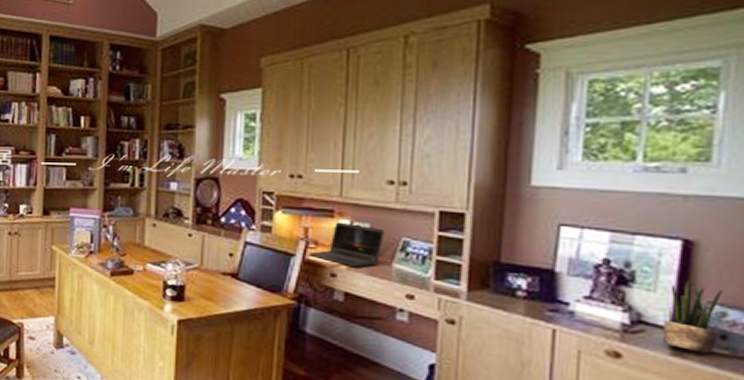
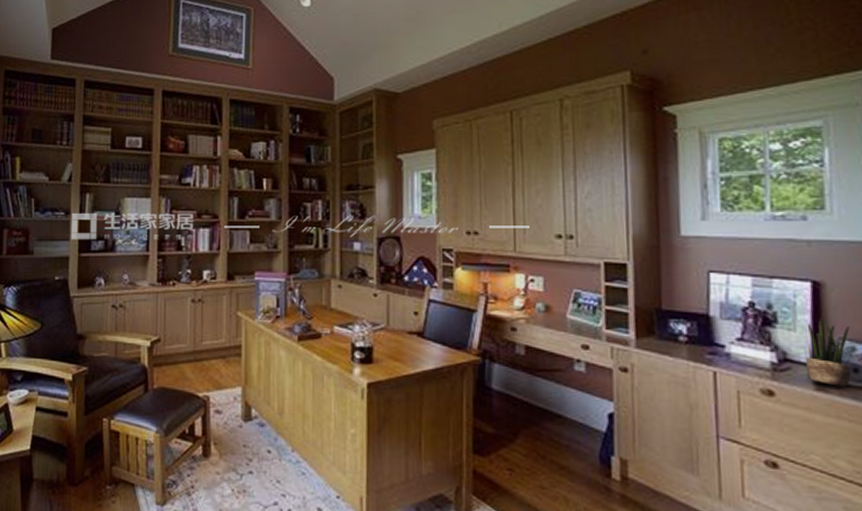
laptop computer: present [310,222,384,268] -> none [491,276,557,321]

